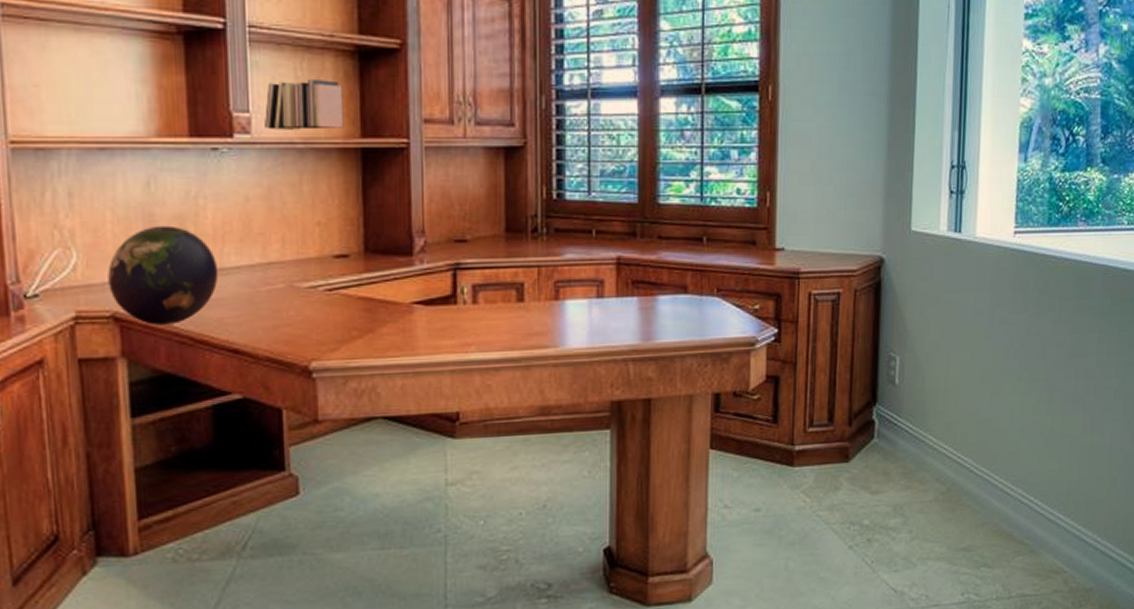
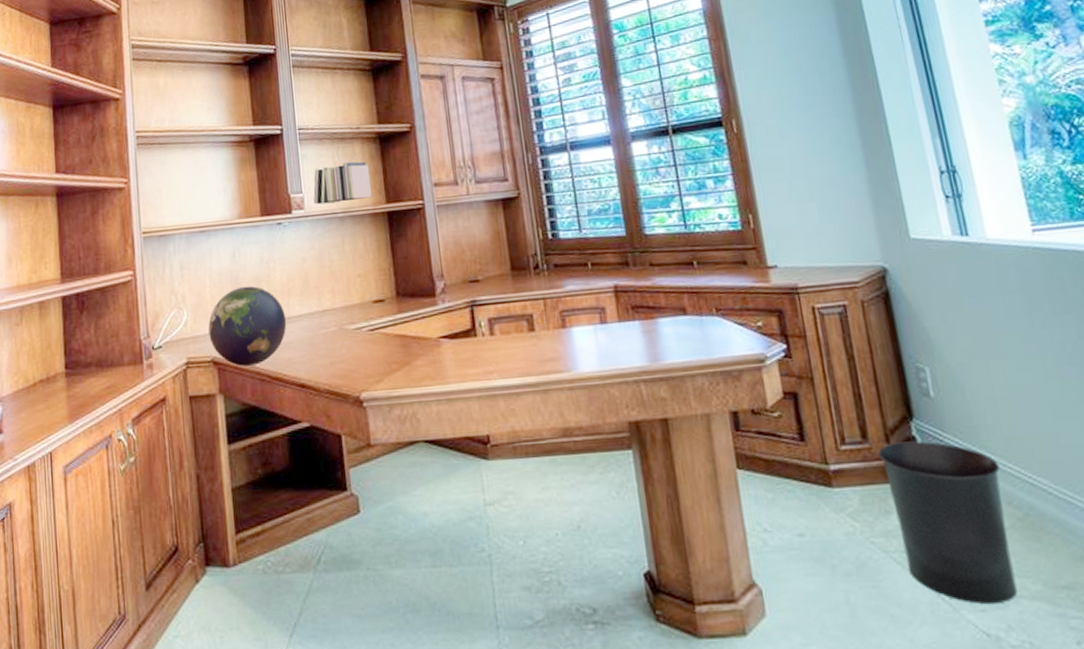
waste bin: none [840,424,937,565] -> present [878,441,1018,604]

